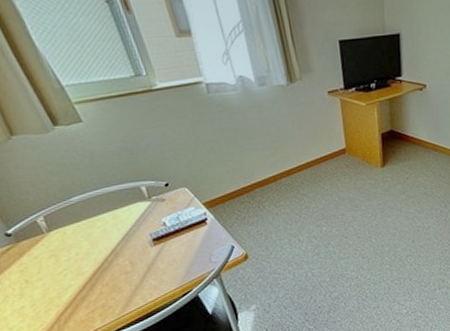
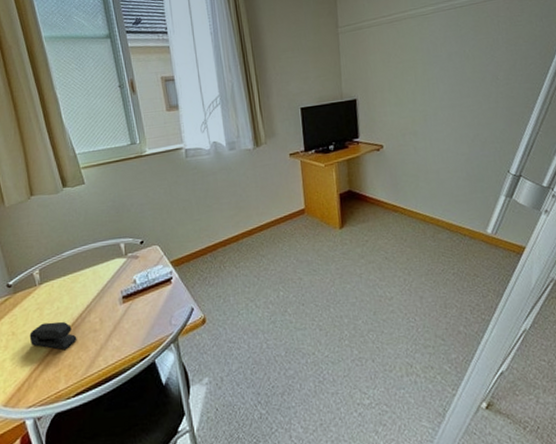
stapler: none [47,266,107,293] -> present [29,321,77,351]

